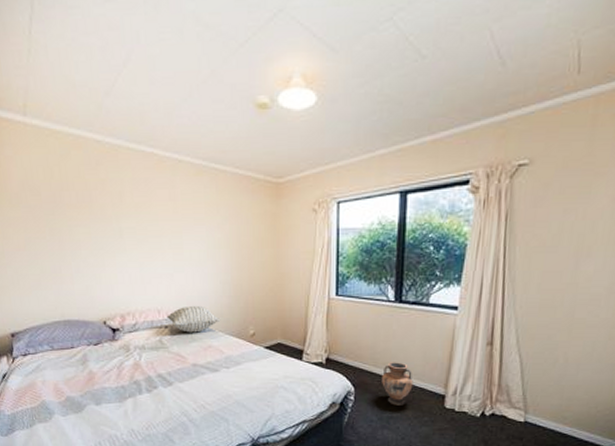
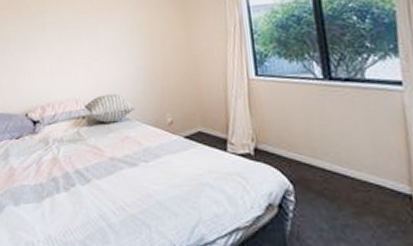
vase: present [382,362,413,406] -> none [324,151,367,209]

